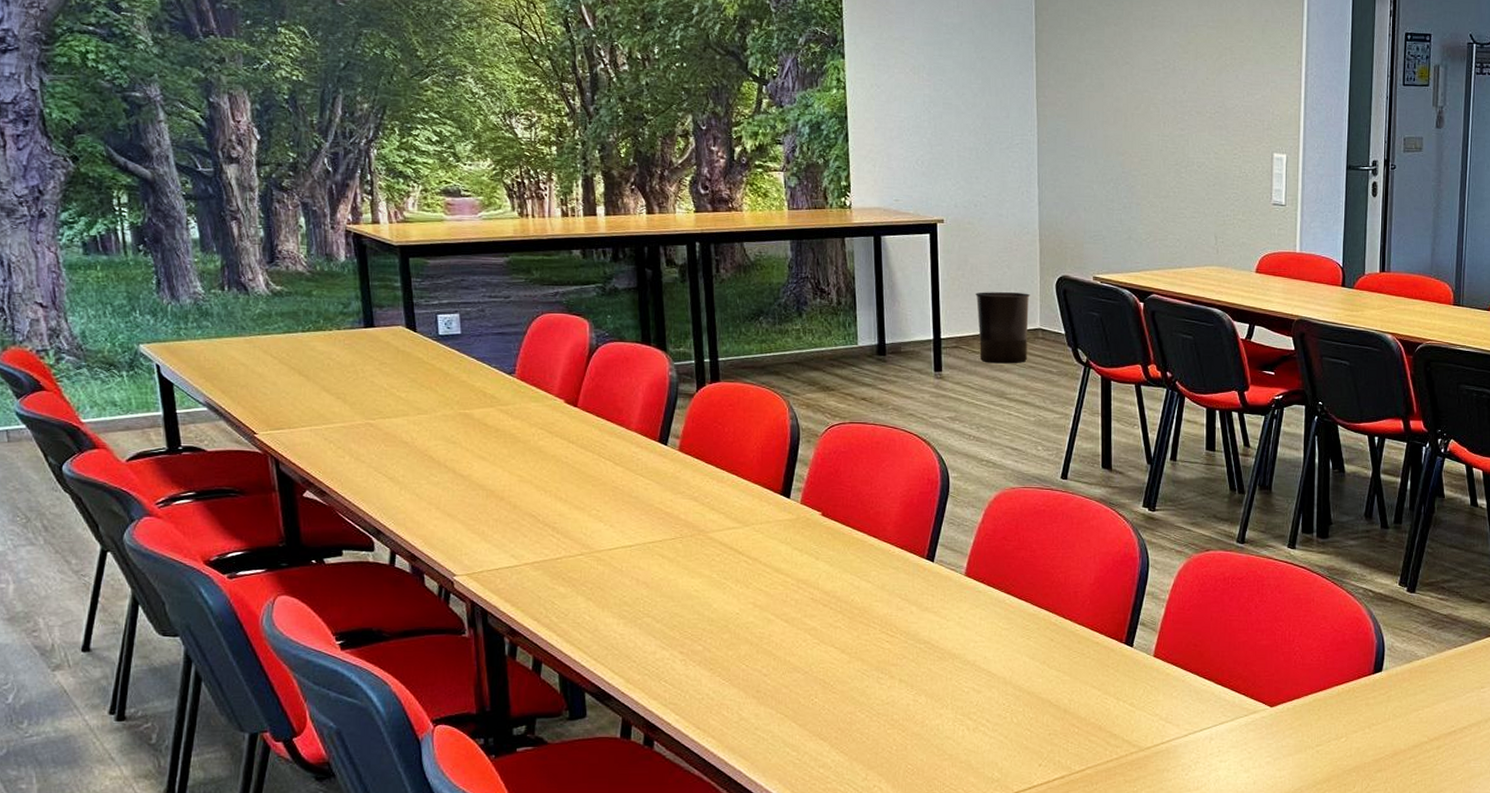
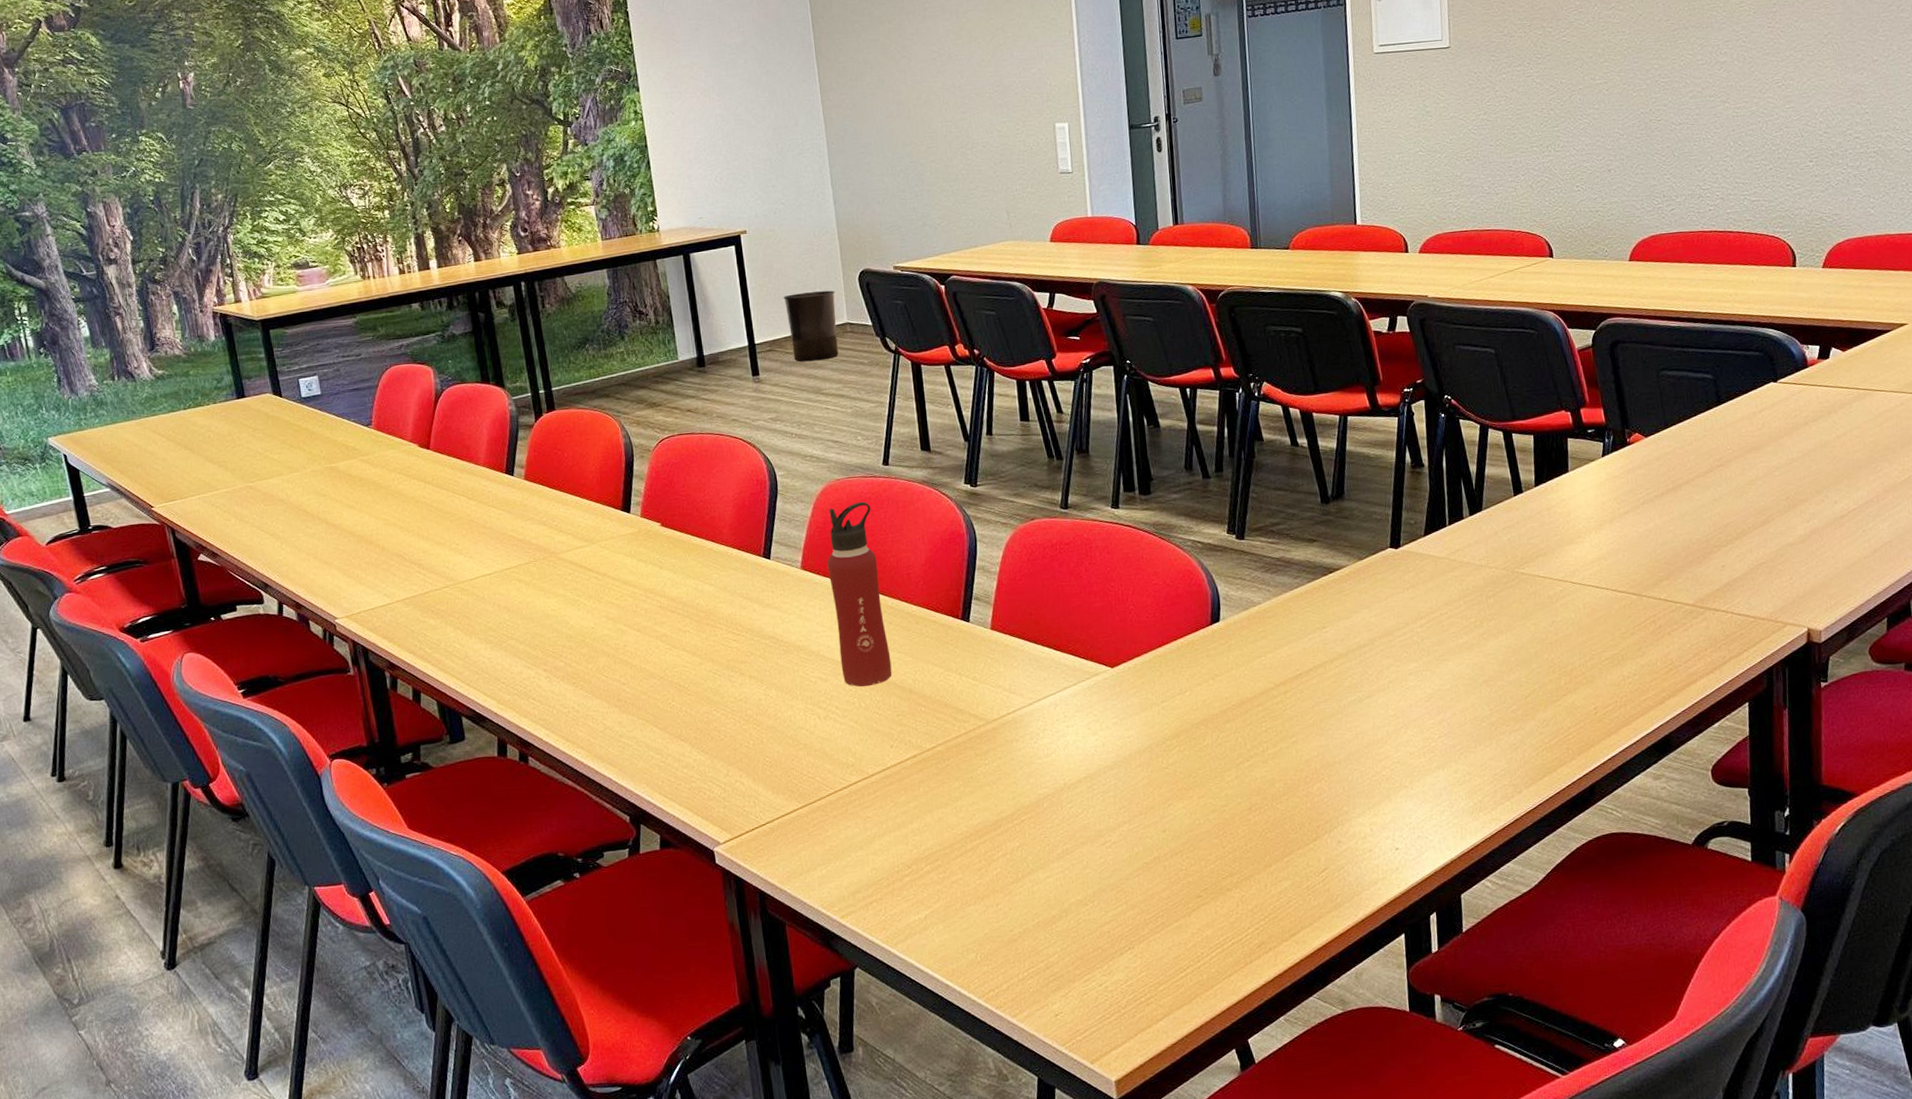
water bottle: none [993,513,1049,702] -> present [827,501,892,687]

